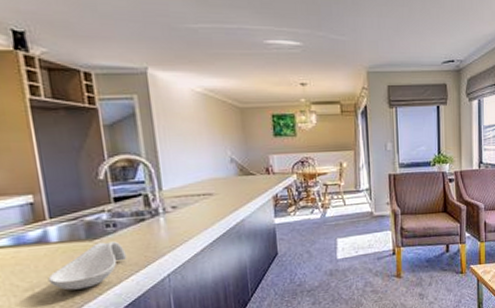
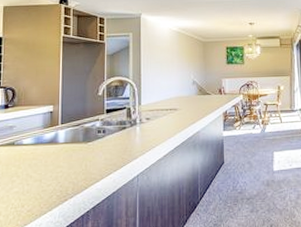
spoon rest: present [48,241,127,290] -> none [52,144,109,183]

